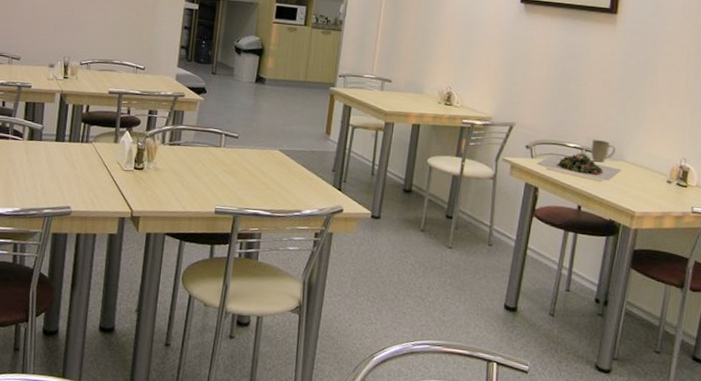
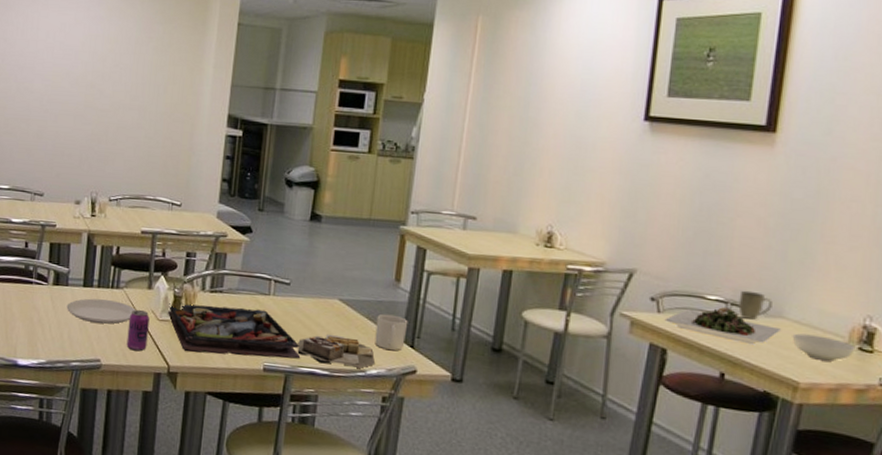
plate: none [40,152,103,175] -> present [66,298,136,324]
beverage can: none [94,161,116,199] -> present [126,309,150,352]
food tray: none [132,155,247,202] -> present [168,303,301,359]
sandwich: none [244,180,310,209] -> present [297,334,376,368]
mug: none [309,162,337,194] -> present [374,313,408,352]
bowl: none [629,173,675,195] -> present [792,333,855,362]

